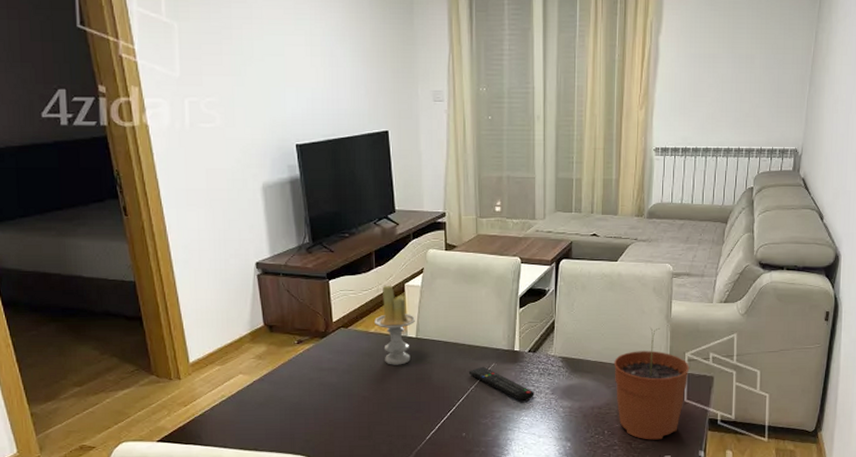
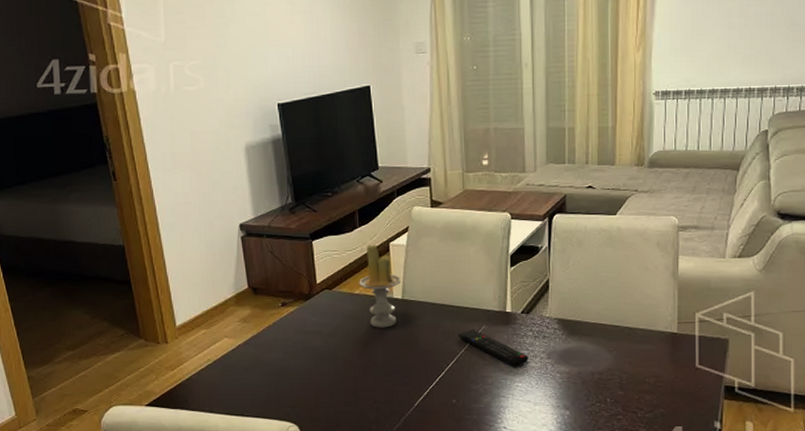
plant pot: present [614,327,690,440] -> none [615,286,701,409]

